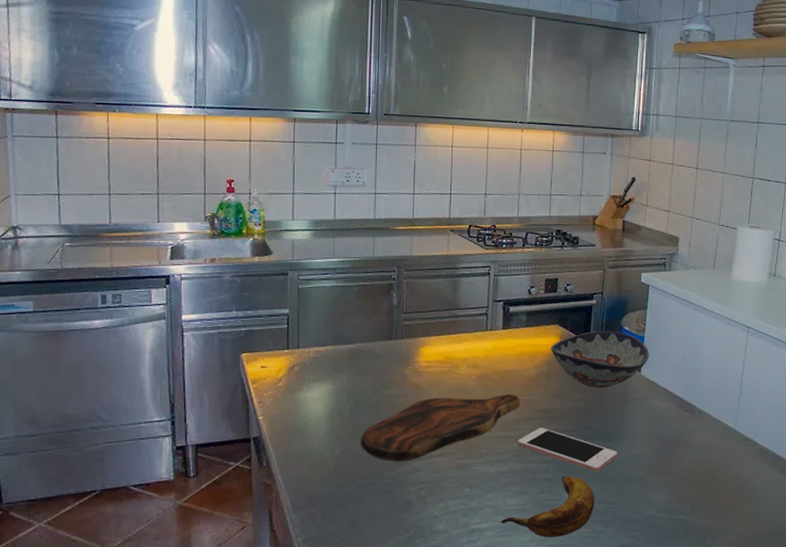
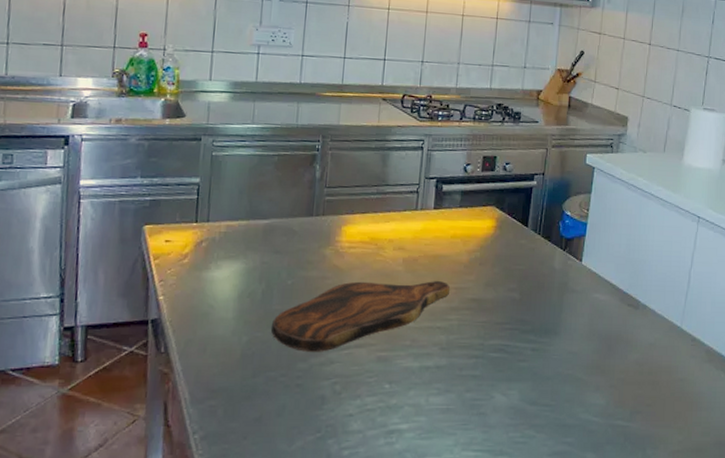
banana: present [500,476,595,537] -> none [422,373,527,441]
cell phone: present [518,428,617,472] -> none [445,319,553,370]
decorative bowl: present [550,330,649,387] -> none [485,214,592,277]

